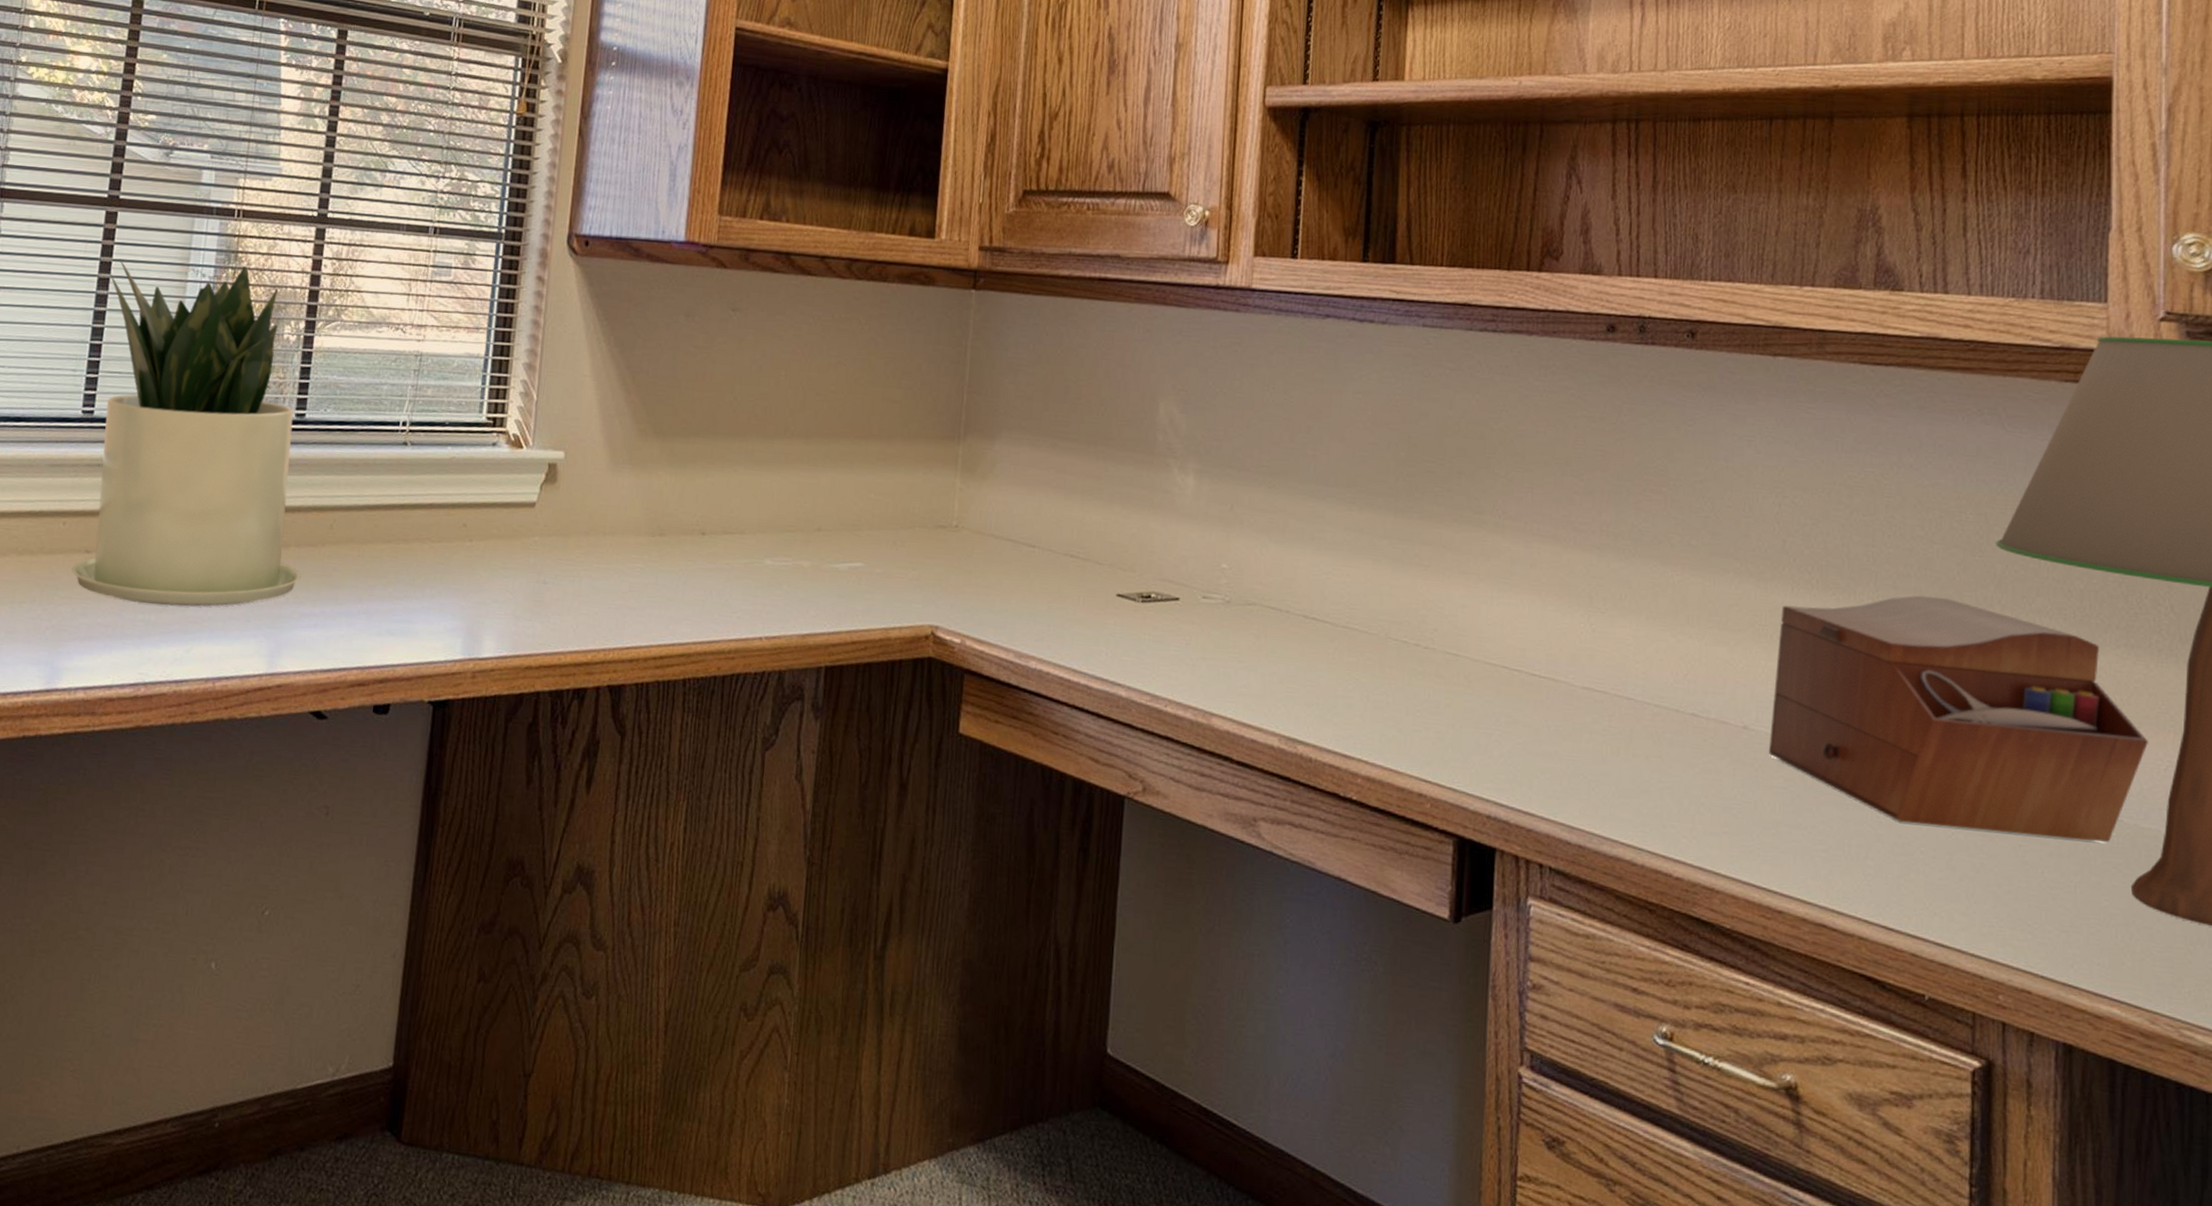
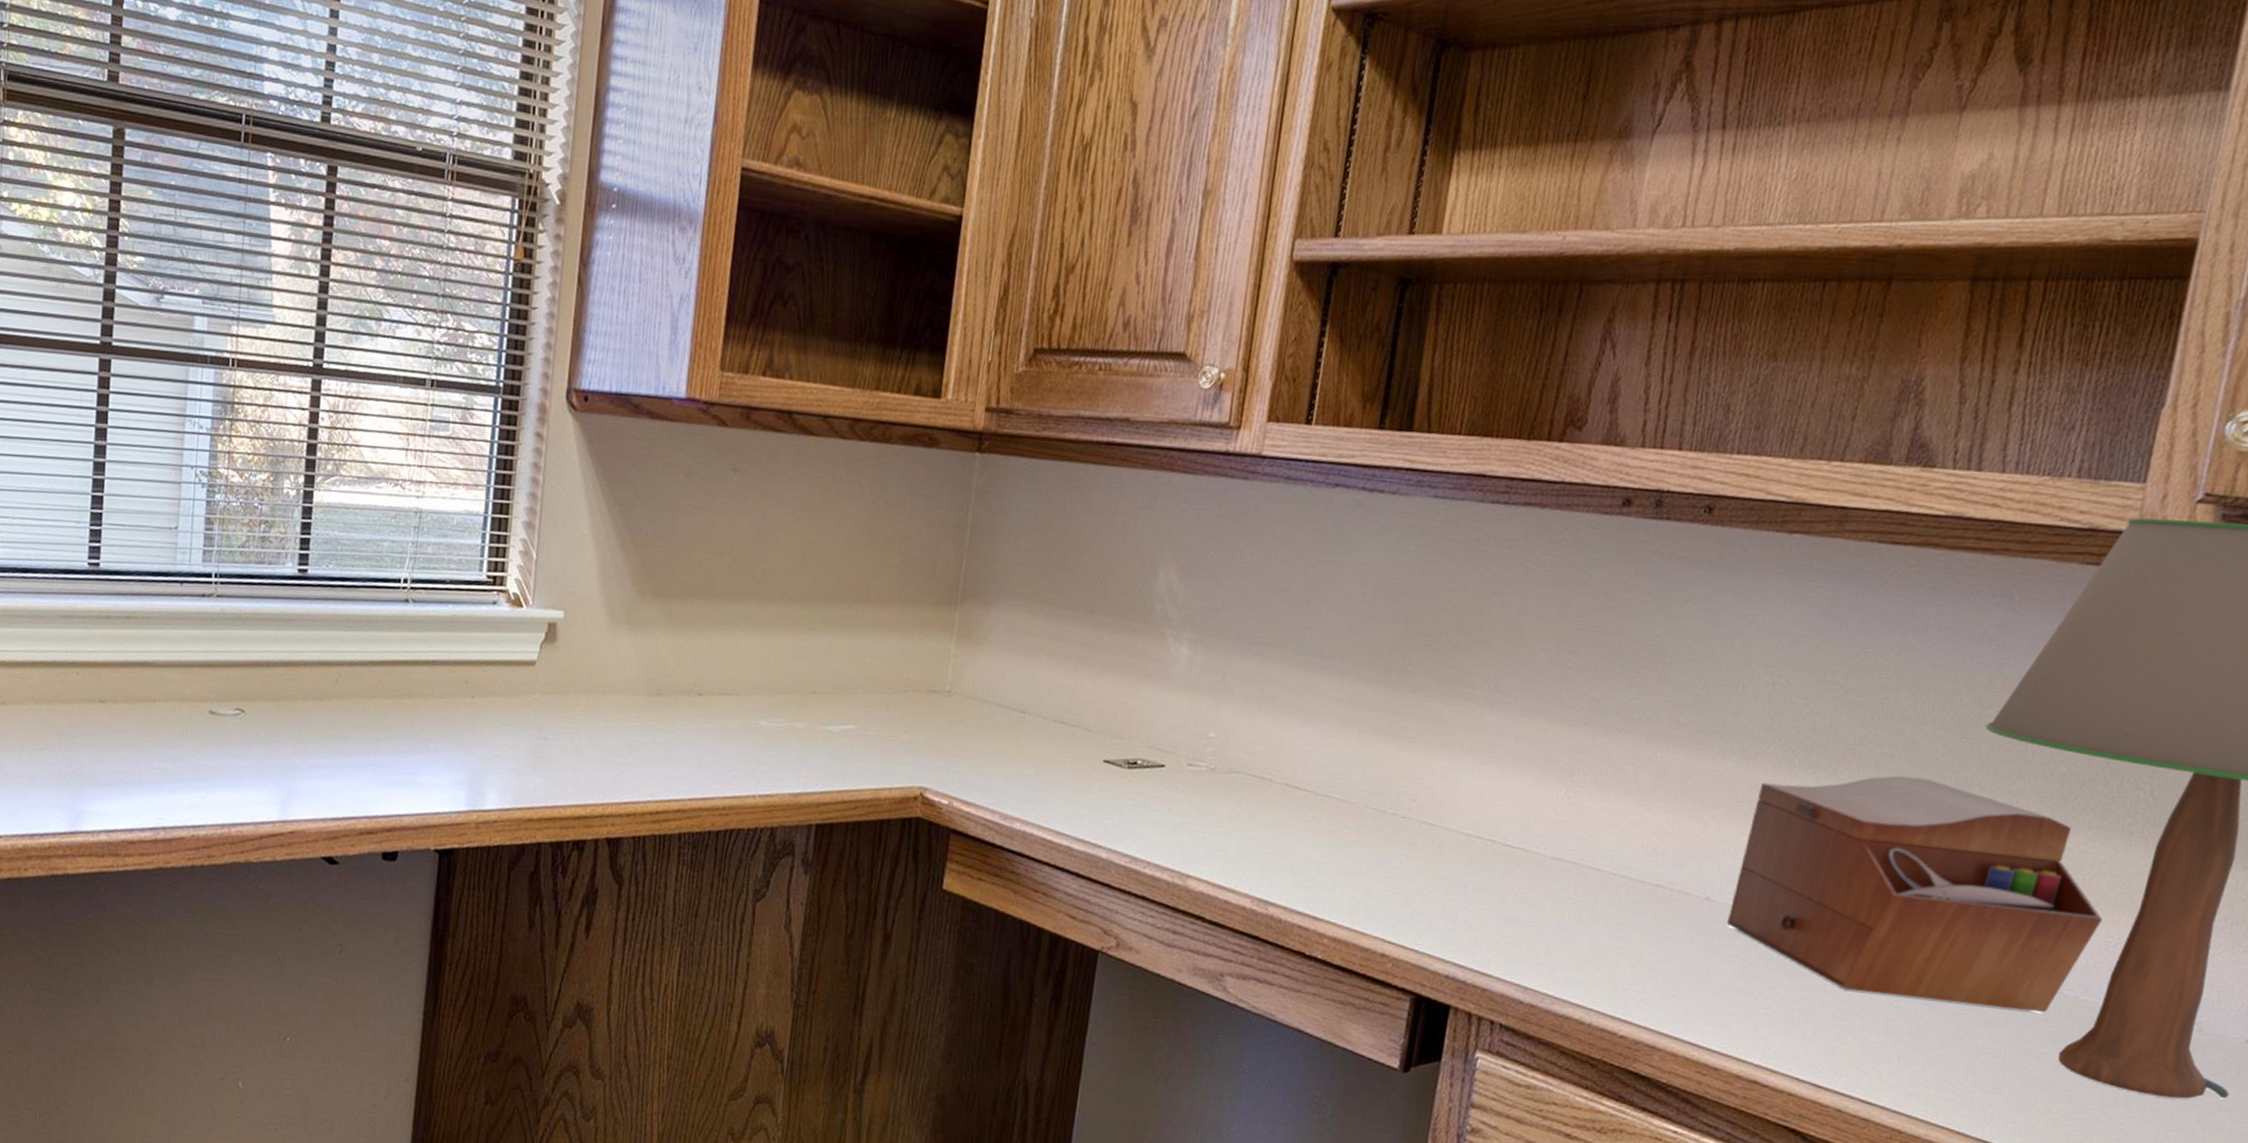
planter: present [72,258,301,607] -> none [88,408,309,756]

